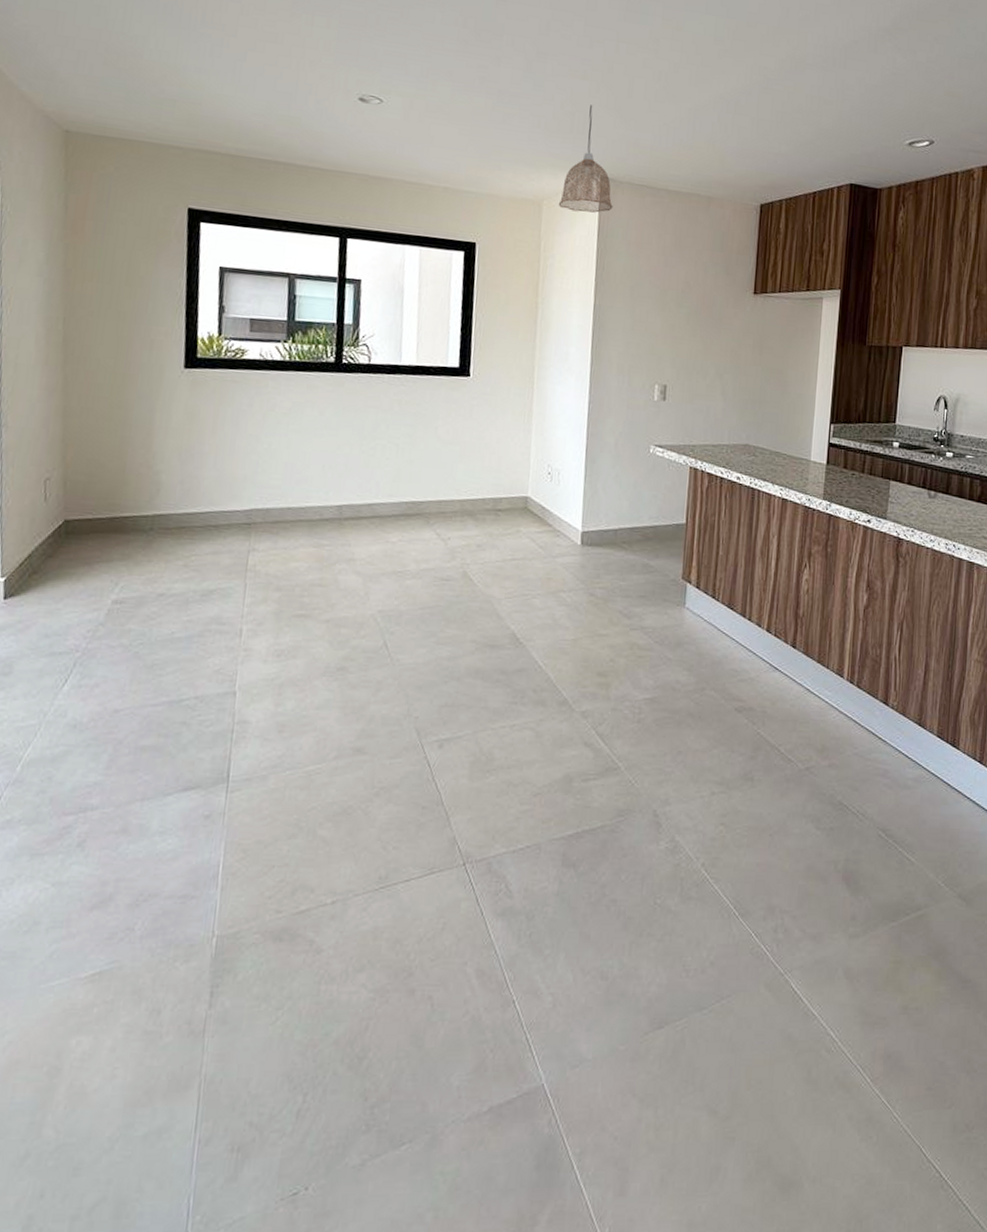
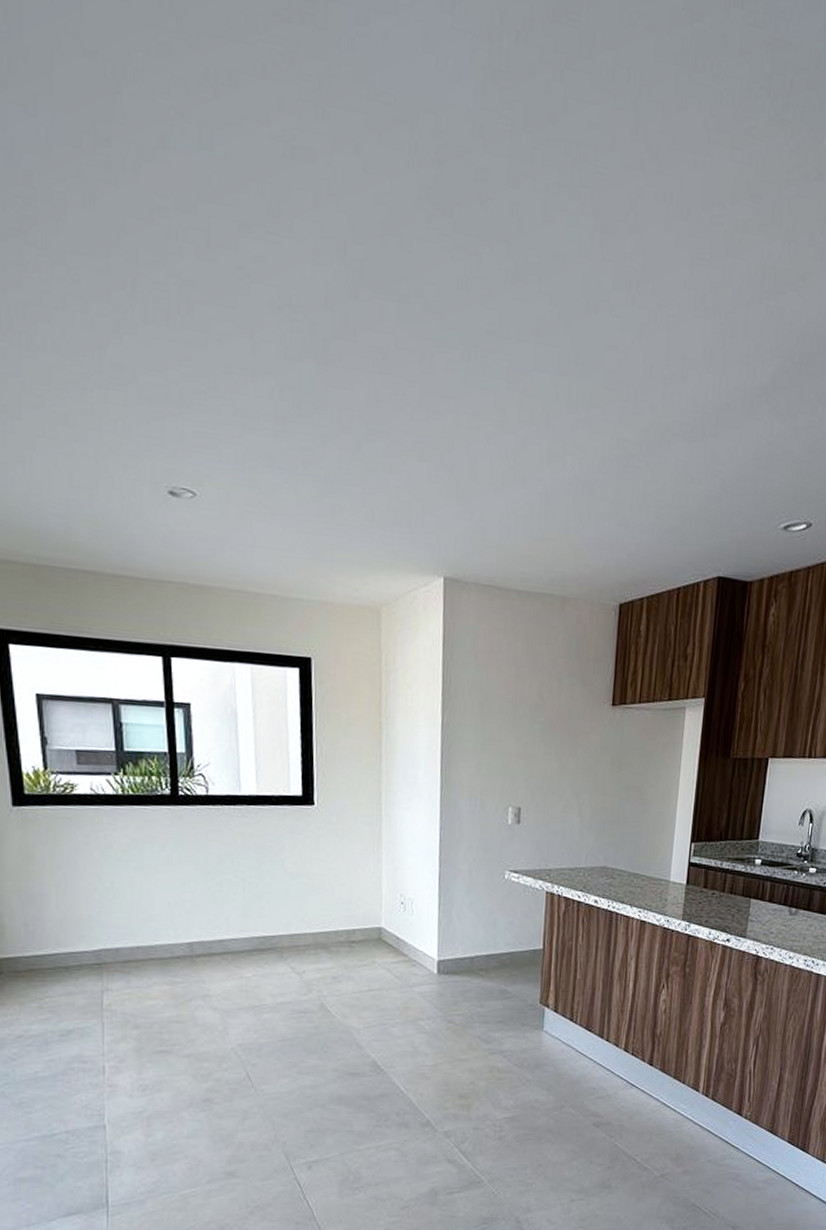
pendant lamp: present [558,105,613,213] -> none [398,491,458,620]

